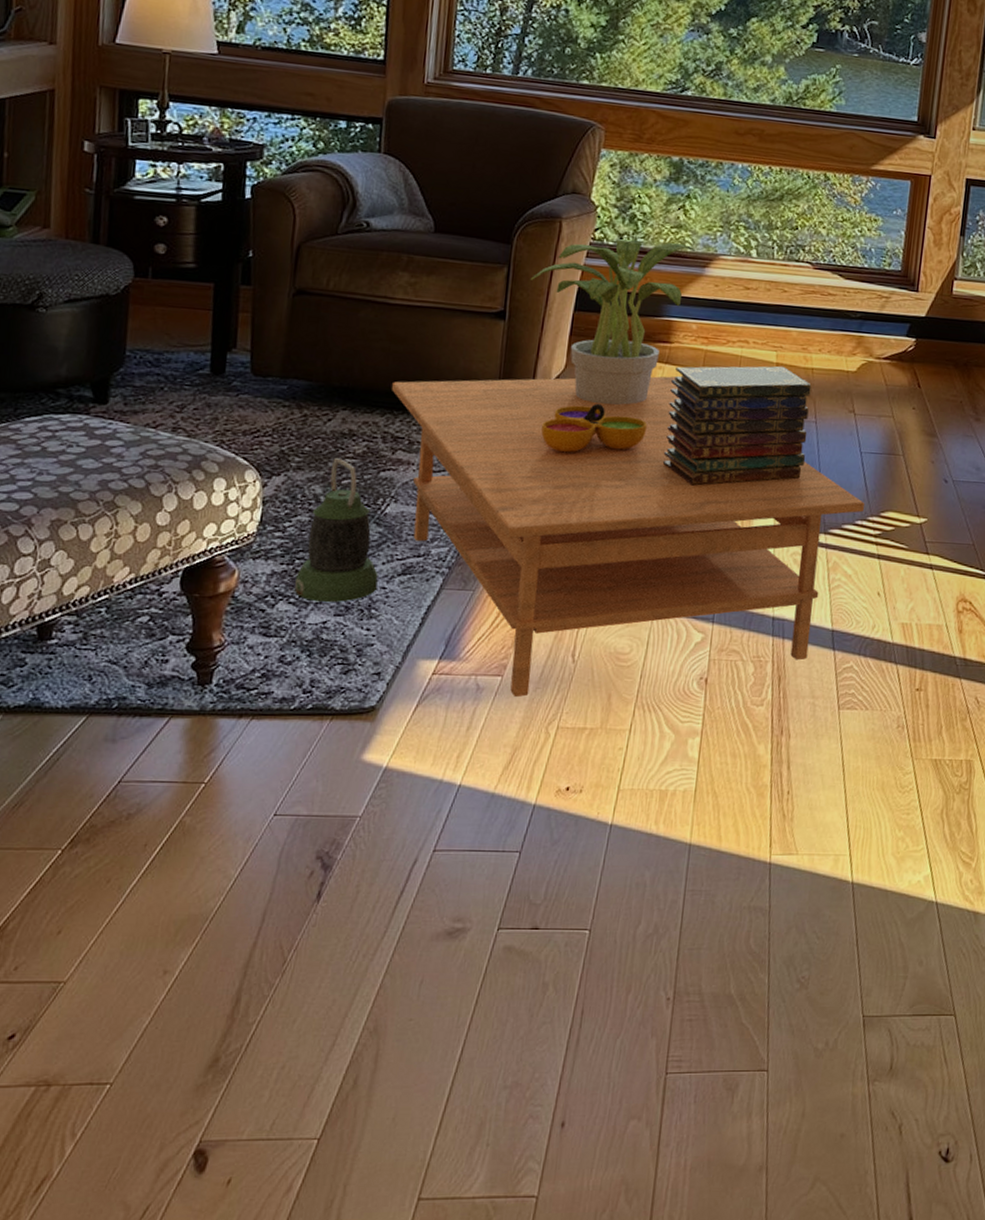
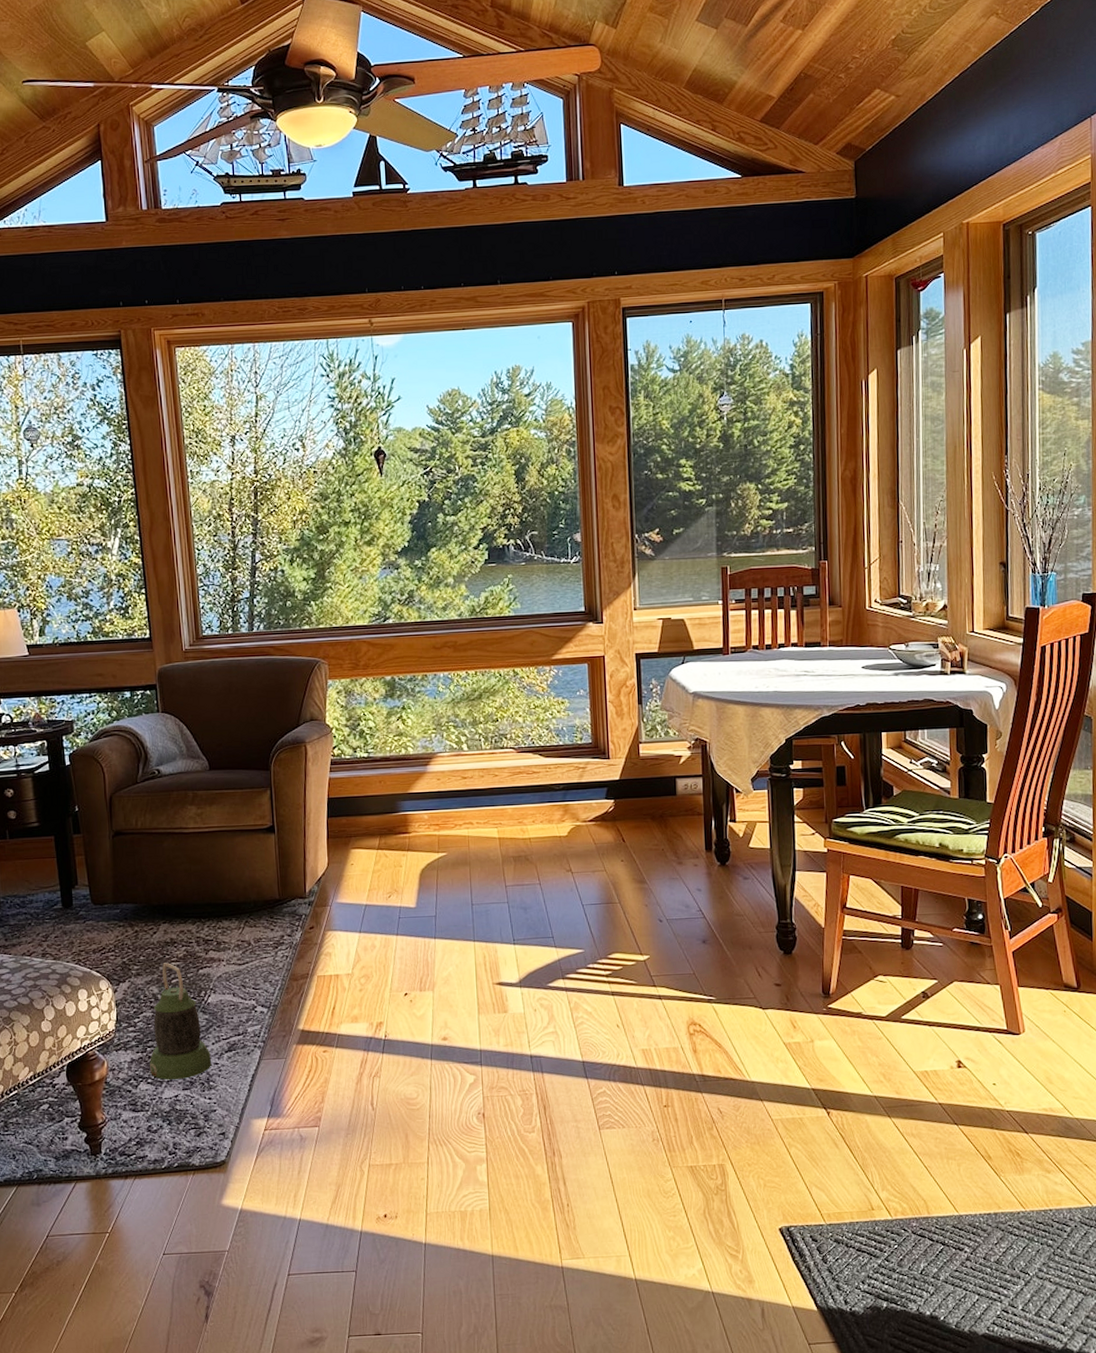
coffee table: present [391,376,866,698] -> none [196,861,594,1144]
potted plant: present [530,239,695,405] -> none [288,748,416,892]
decorative bowl: present [541,403,648,453] -> none [317,891,402,937]
book stack: present [662,366,812,486] -> none [415,839,537,951]

